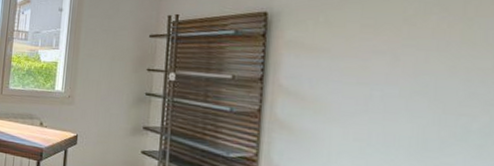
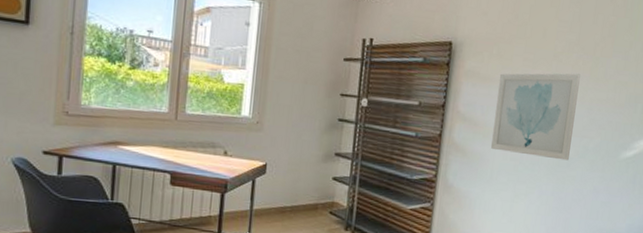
wall art: none [326,38,446,144] -> present [491,73,581,161]

